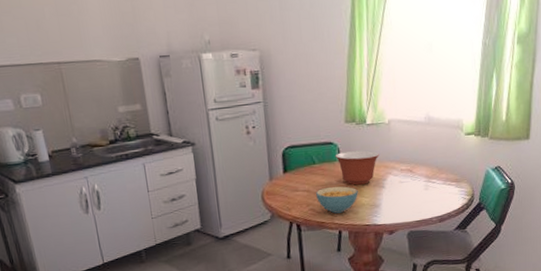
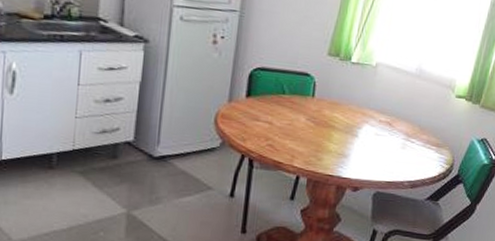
cereal bowl: present [315,186,358,214] -> none [278,123,327,156]
mixing bowl: present [335,150,379,185] -> none [309,87,359,129]

